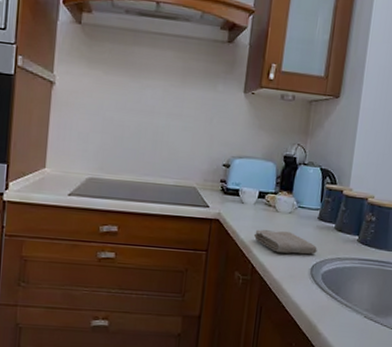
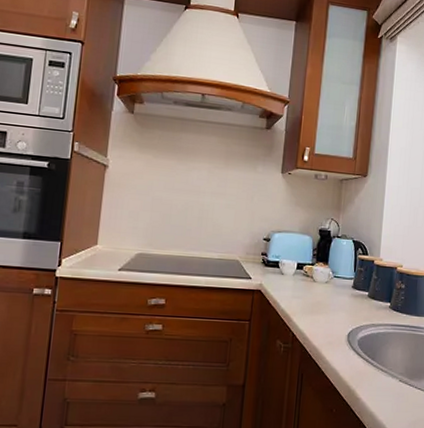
washcloth: present [253,229,317,255] -> none [293,299,353,322]

